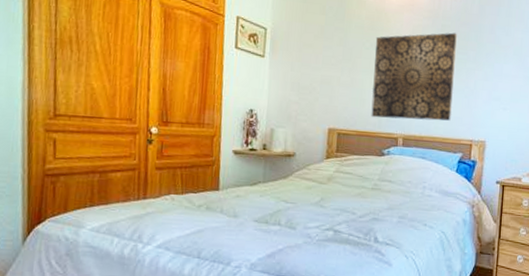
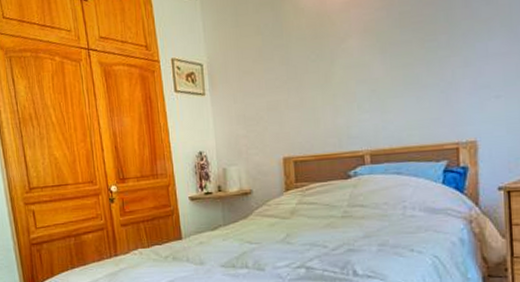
wall art: present [371,32,457,121] -> none [321,17,427,138]

